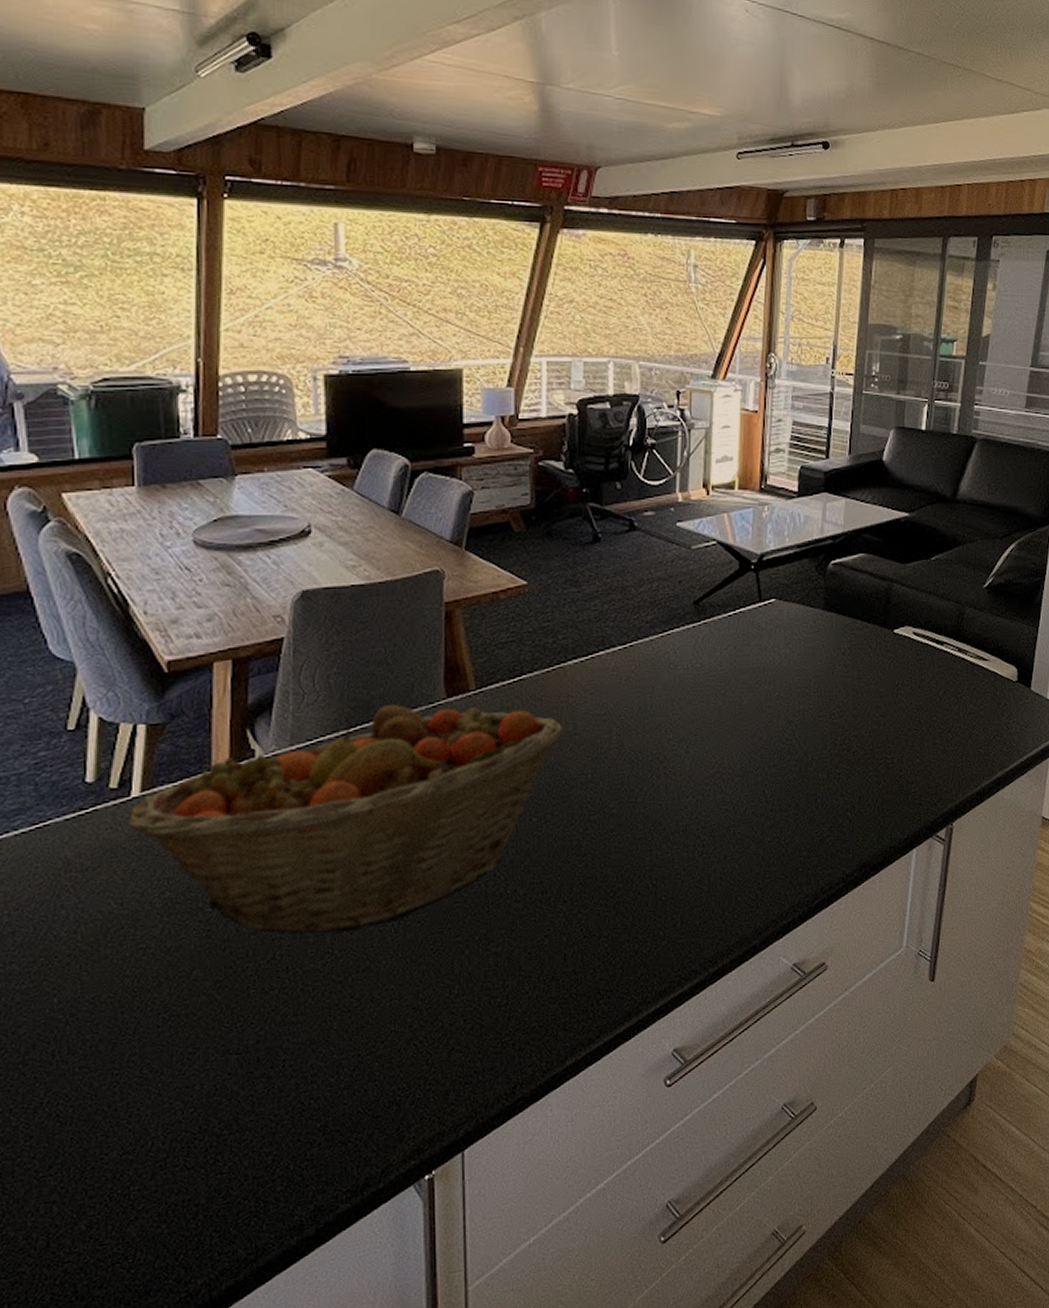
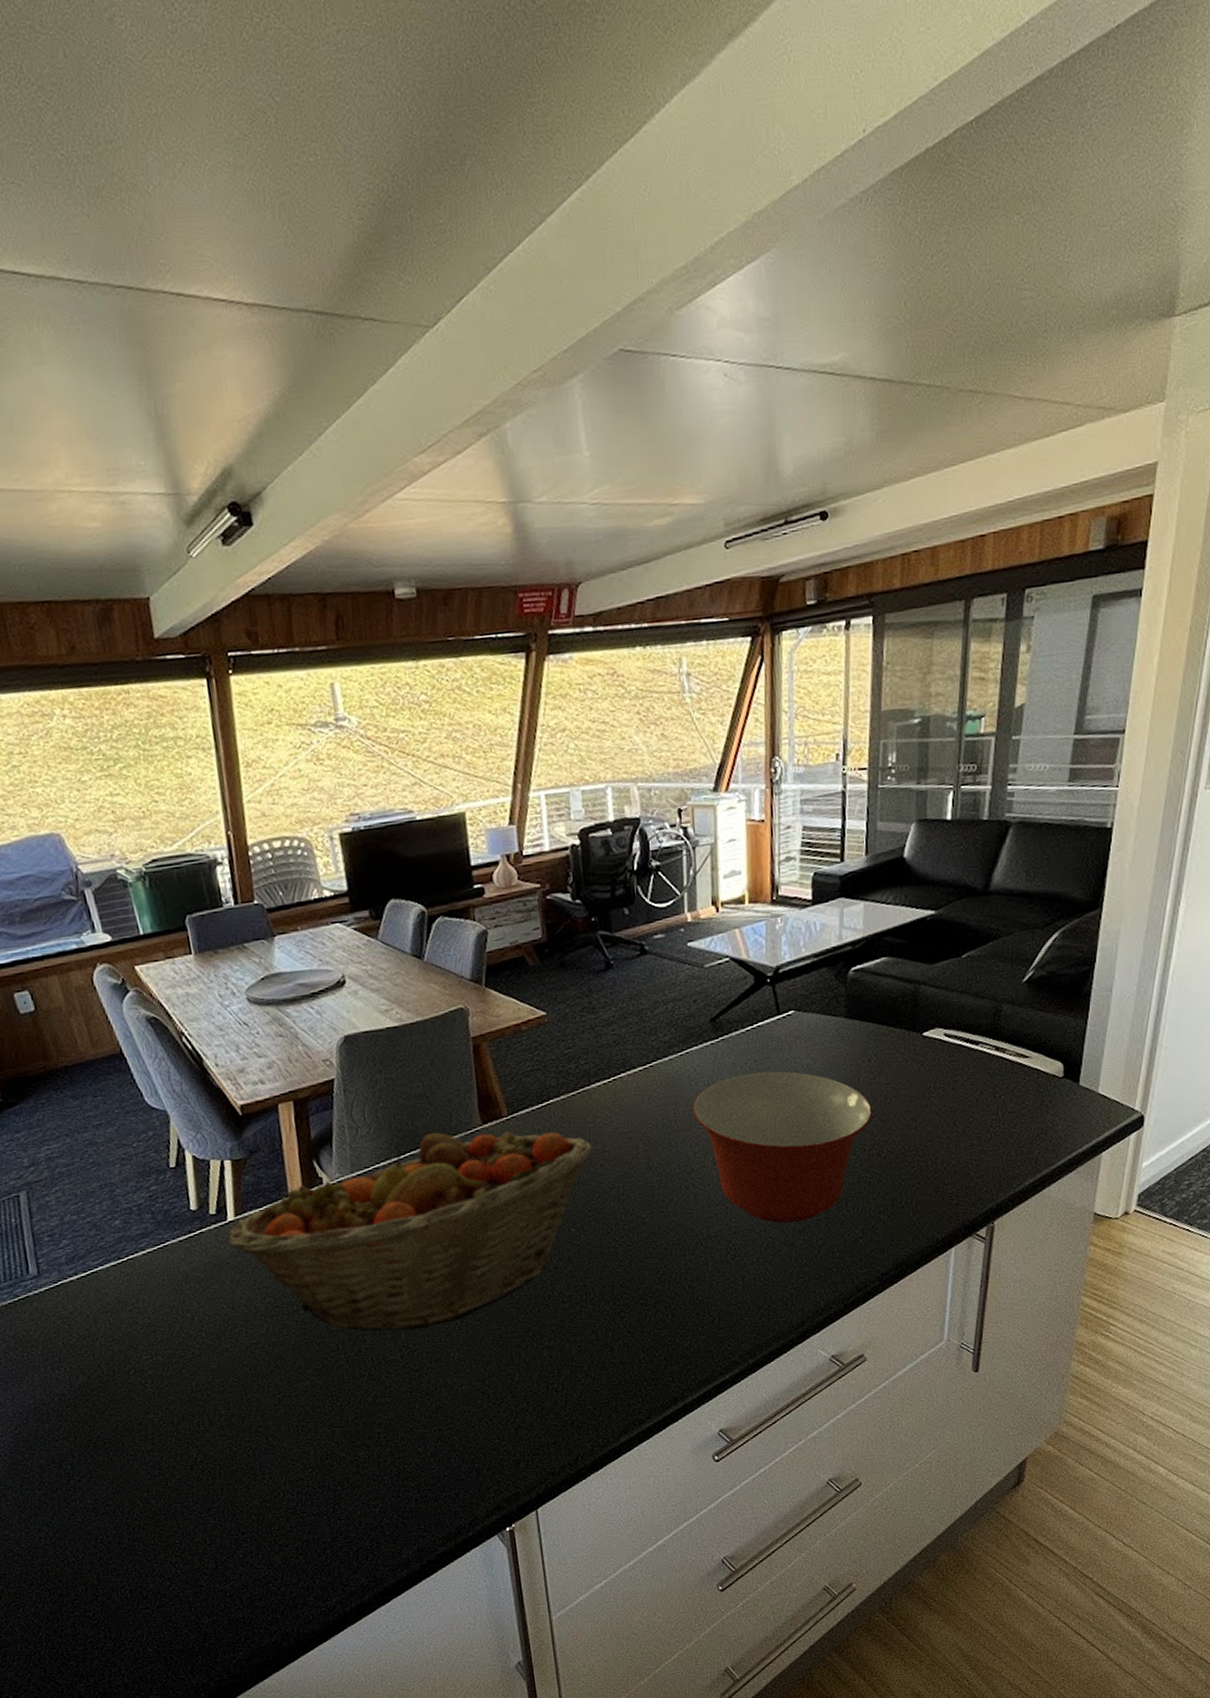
mixing bowl: none [670,659,844,819] -> present [692,1071,872,1224]

